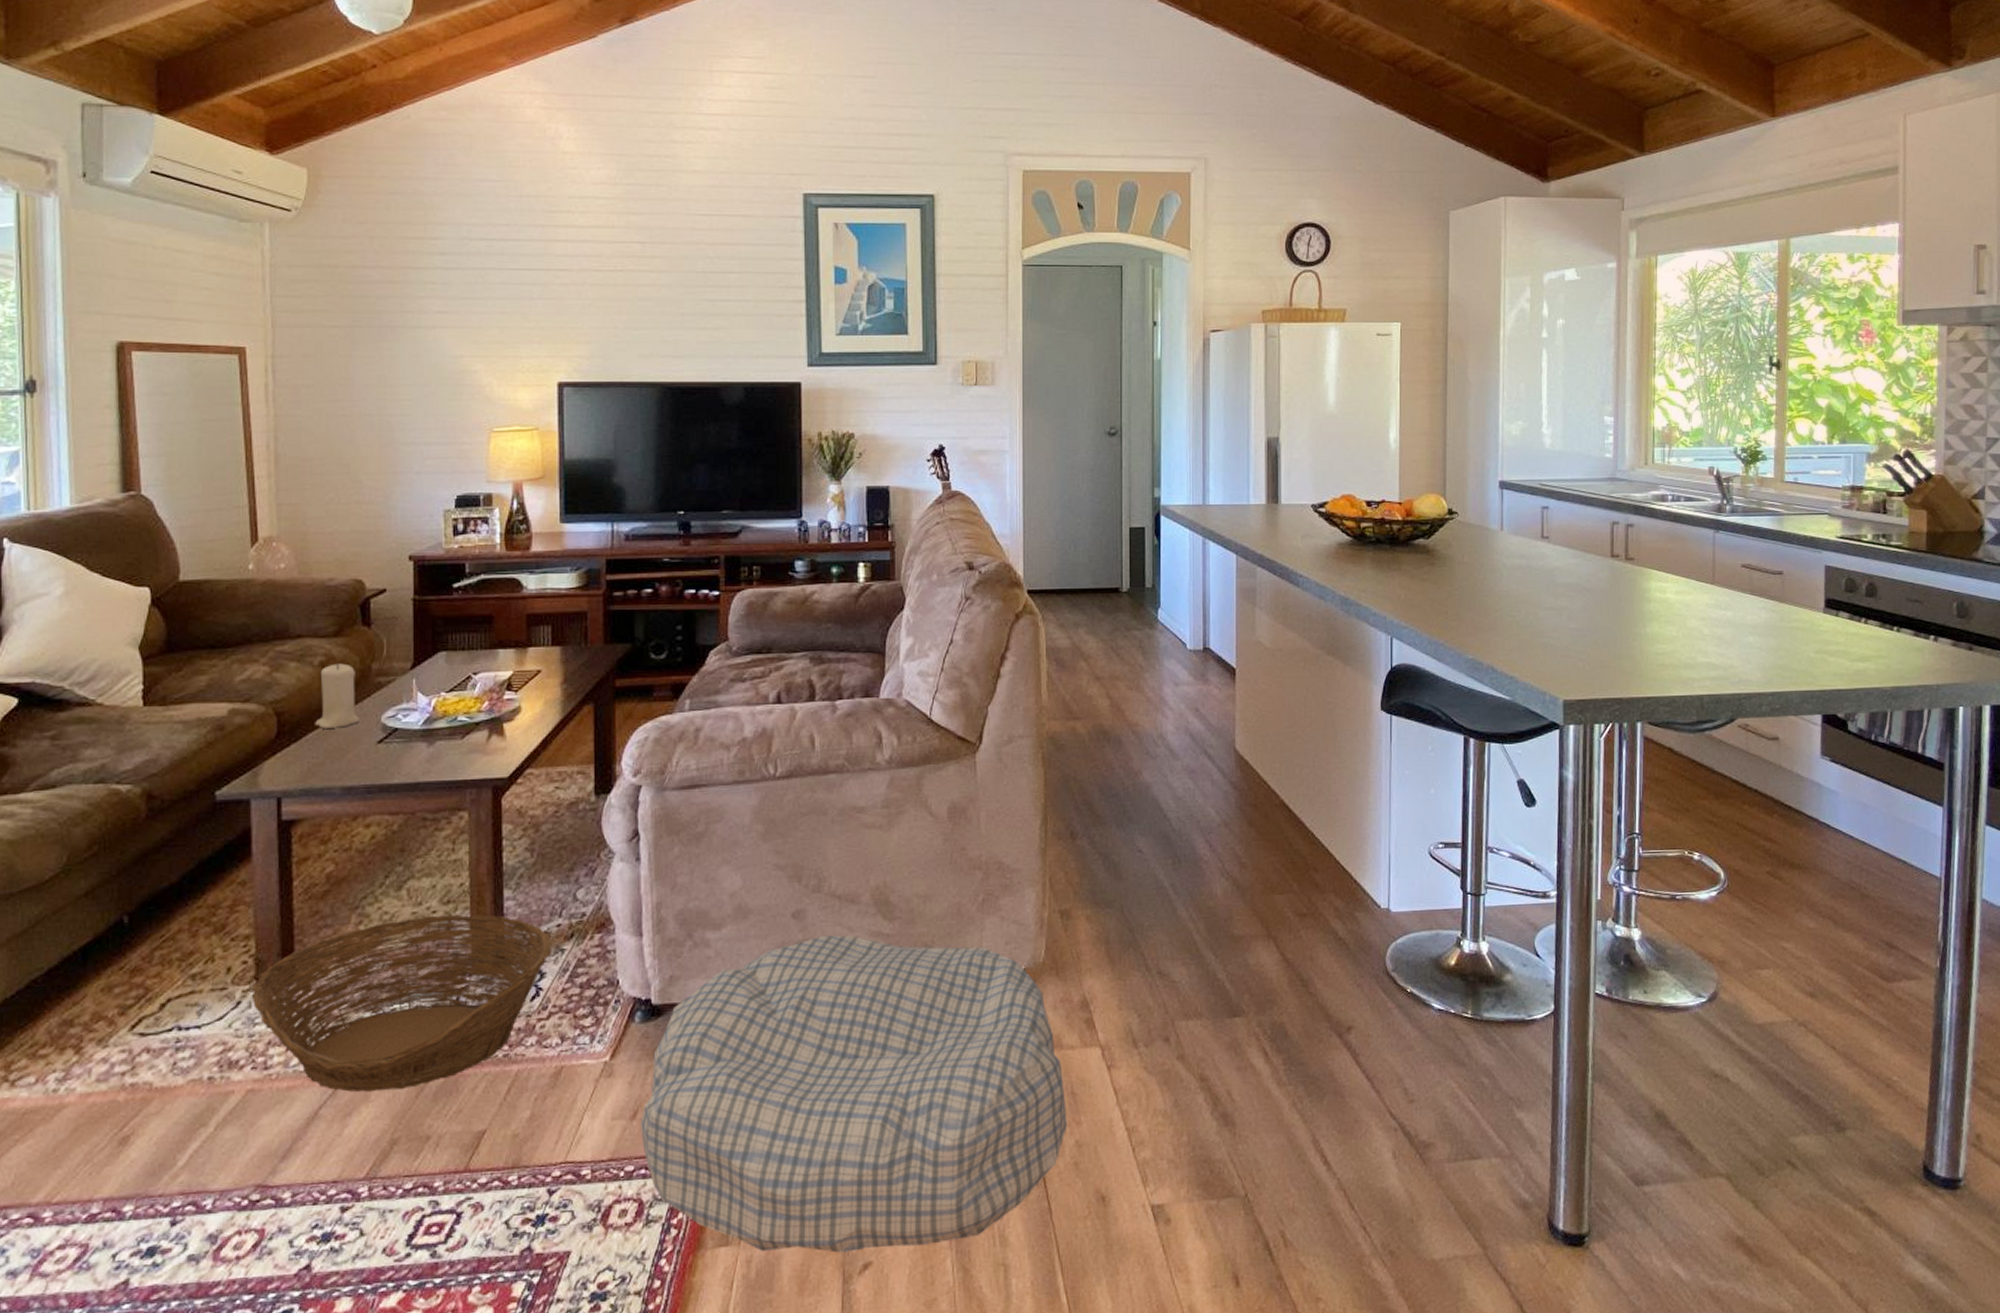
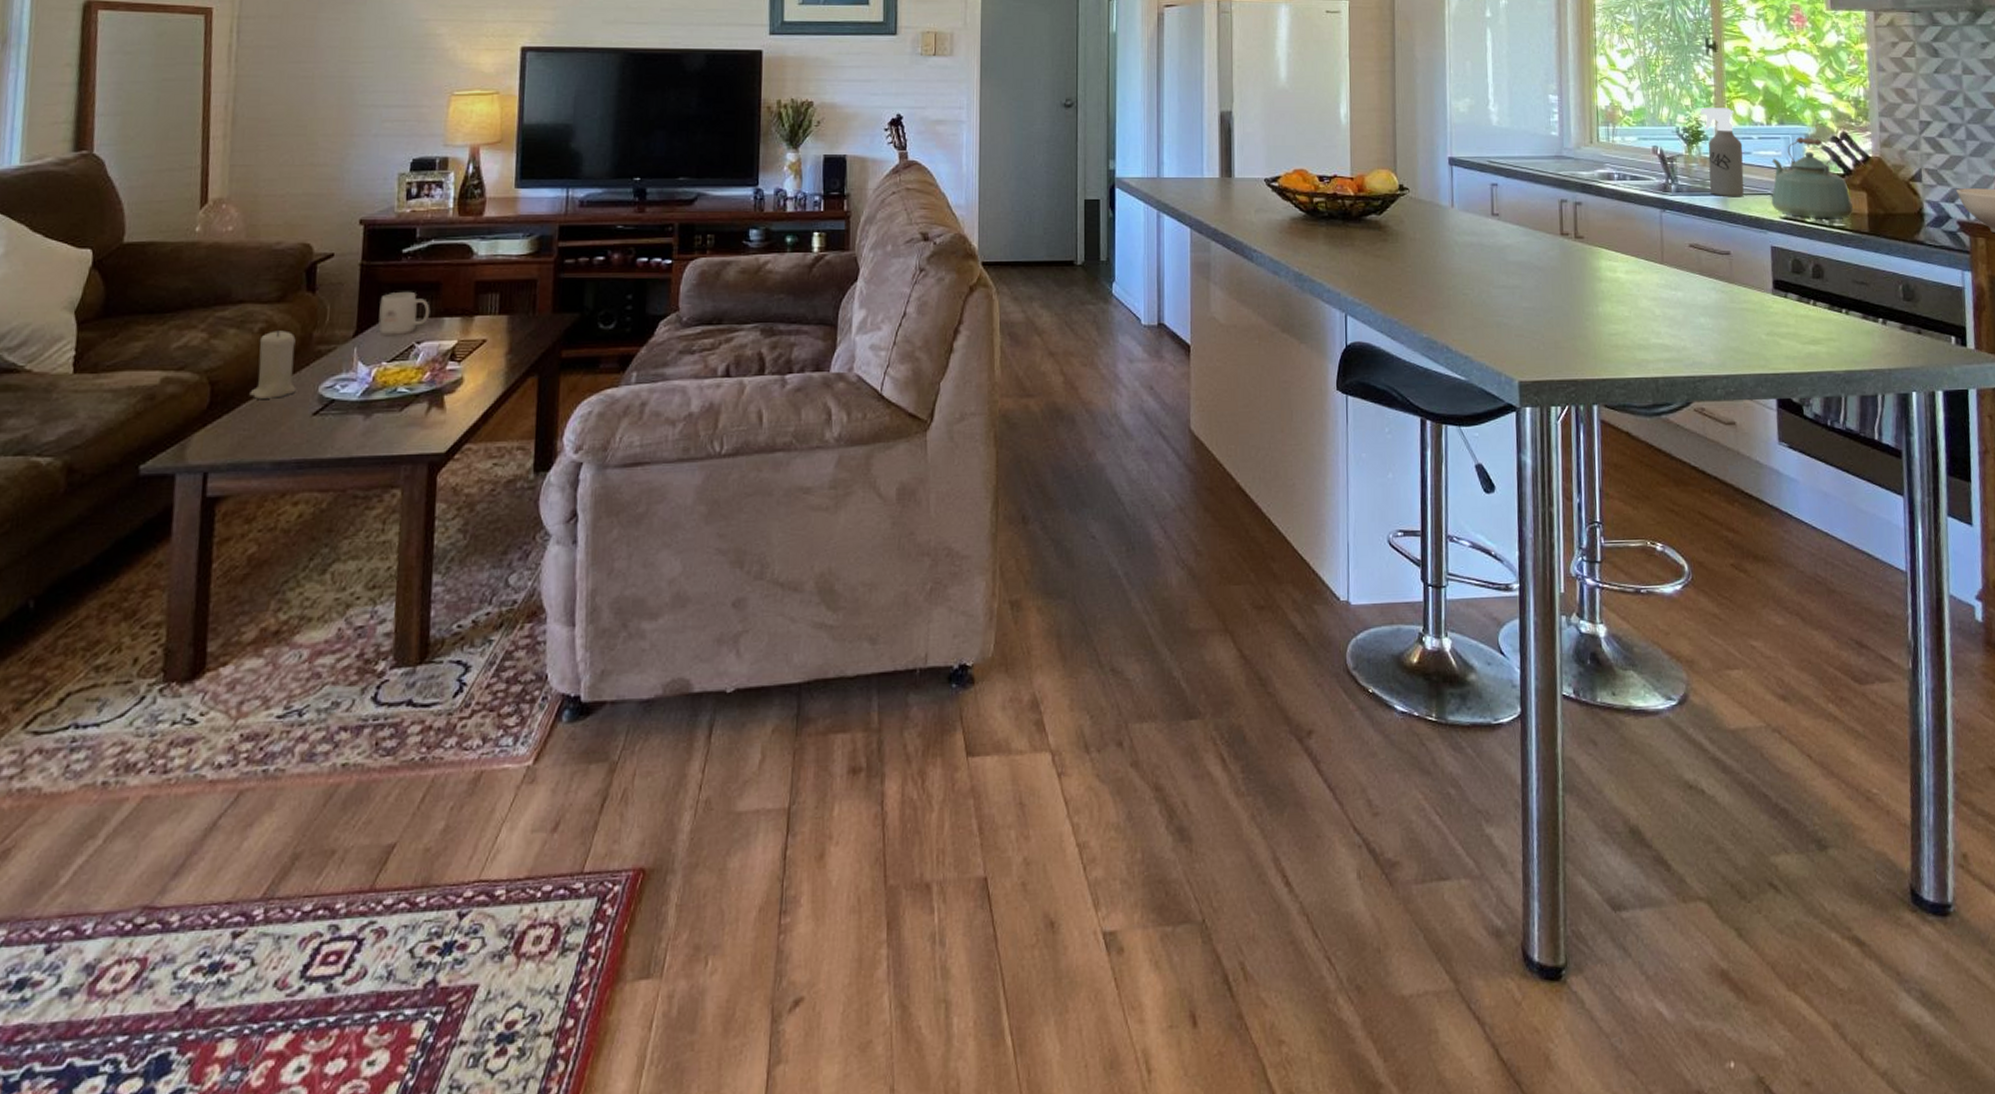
basket: present [252,914,552,1092] -> none [157,601,480,800]
mug: none [435,624,484,668] -> present [378,291,430,337]
dog bed: present [640,935,1067,1253] -> none [561,626,1015,987]
spray bottle: none [1760,427,1802,517] -> present [1700,108,1744,197]
kettle: none [1828,455,1911,538] -> present [1771,136,1853,219]

